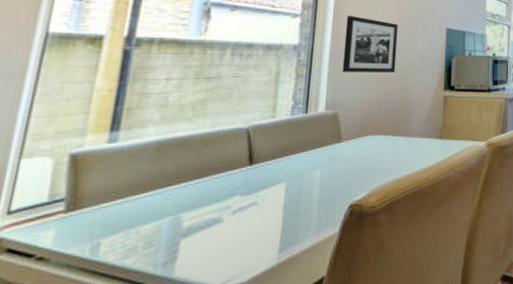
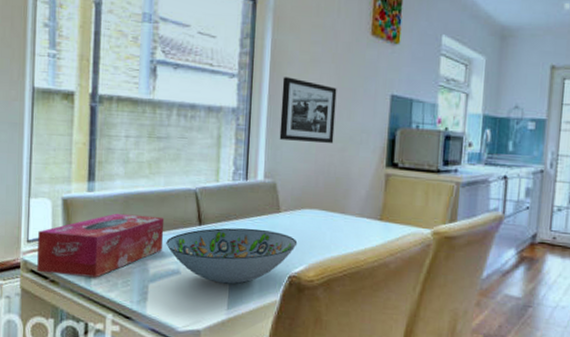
tissue box: none [17,161,208,251] -> present [37,213,165,278]
decorative bowl: none [207,161,359,225] -> present [166,227,298,285]

